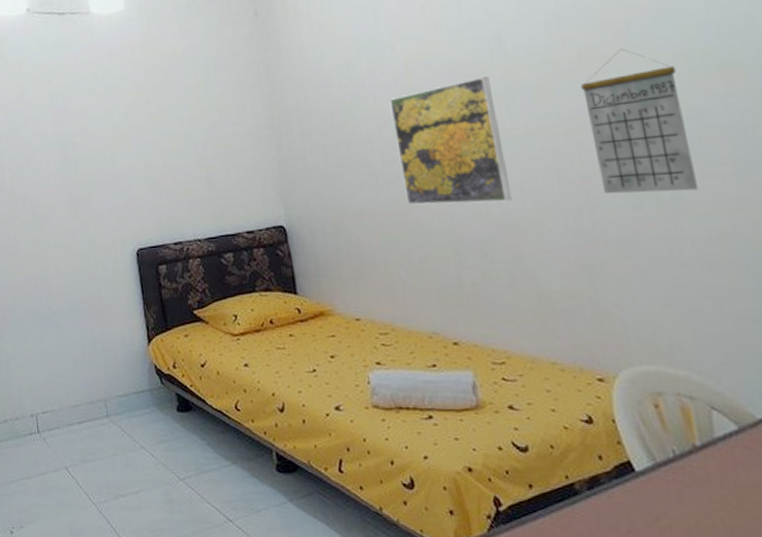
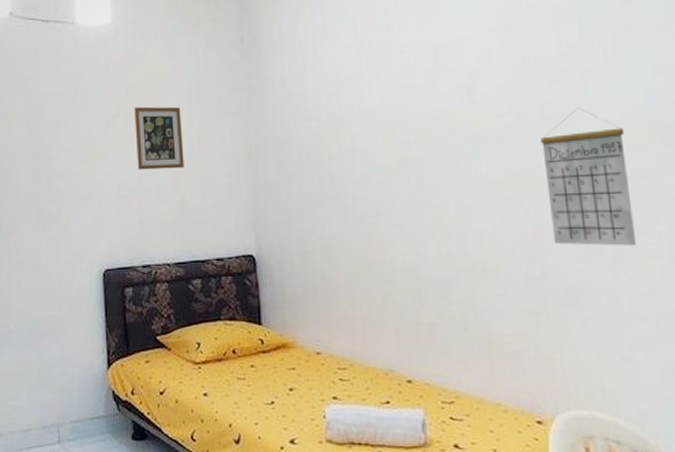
picture frame: none [154,85,208,150] -> present [134,106,184,170]
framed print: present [389,76,513,205] -> none [364,122,472,246]

